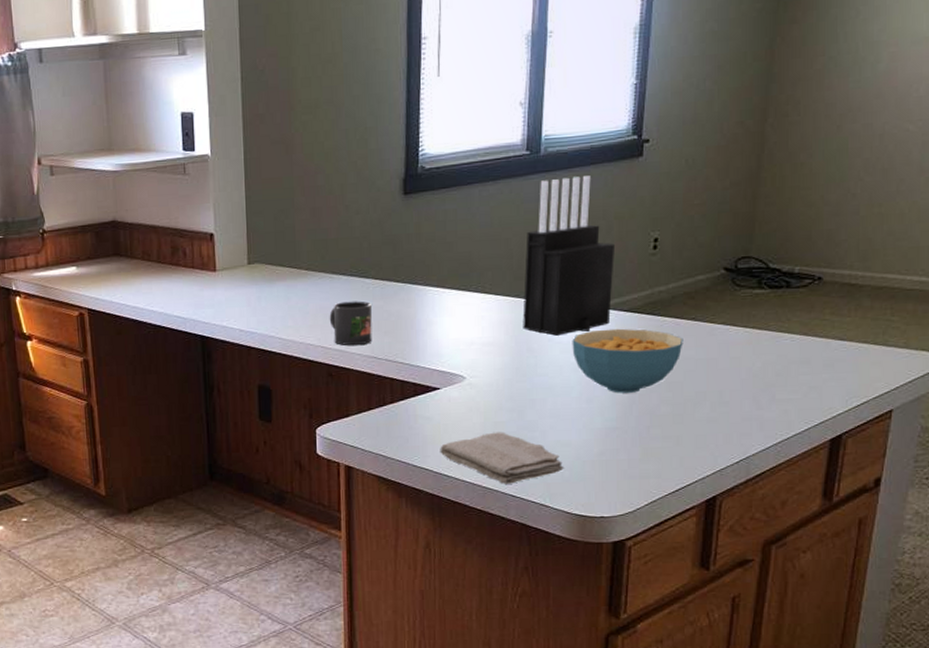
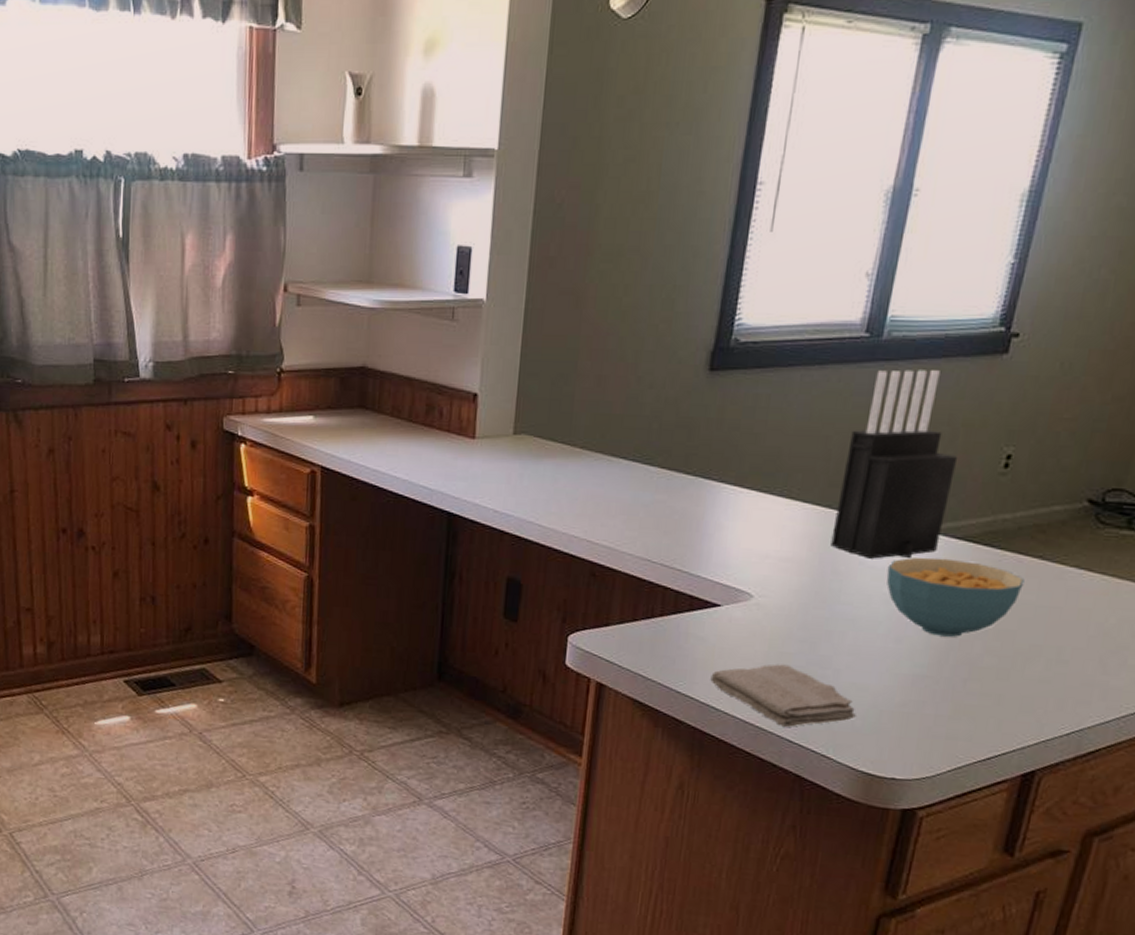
mug: present [329,301,372,346] -> none [600,490,653,544]

